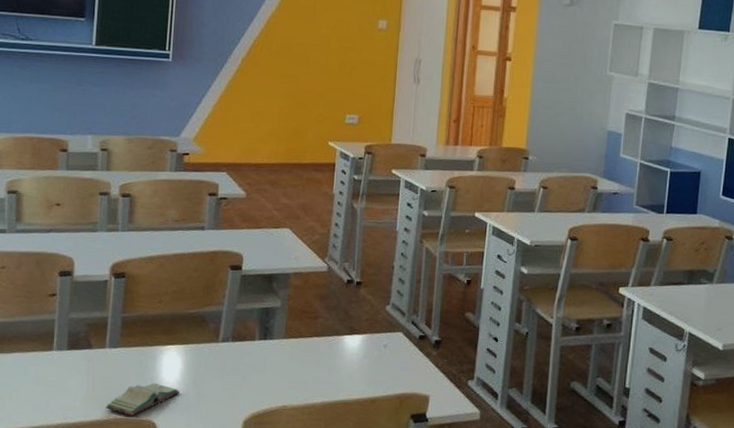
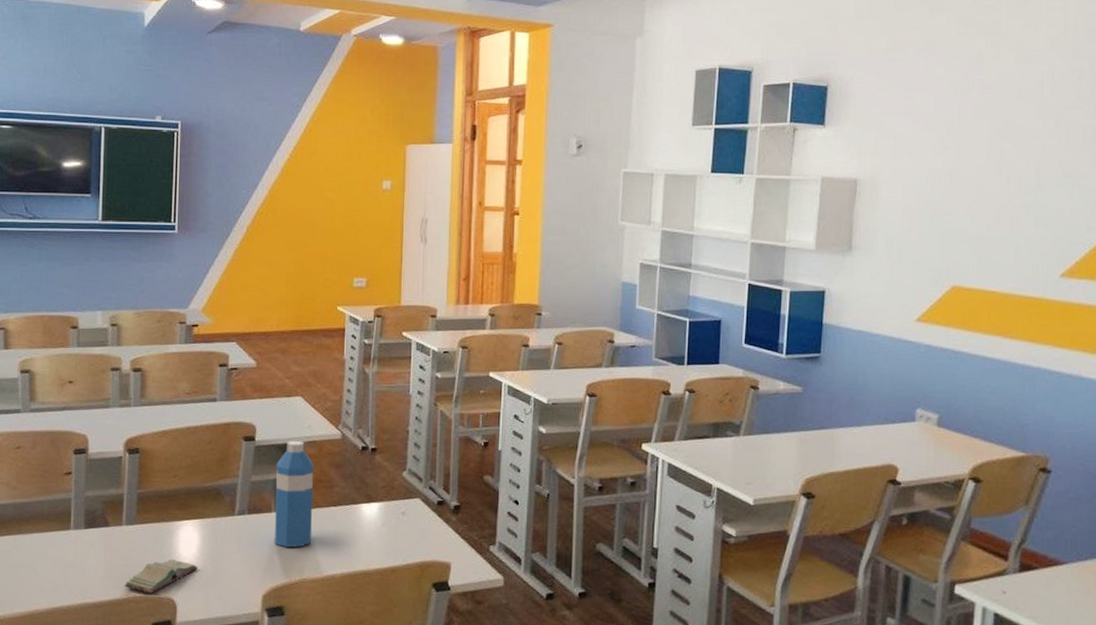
water bottle: none [257,271,299,376] -> present [275,440,313,547]

